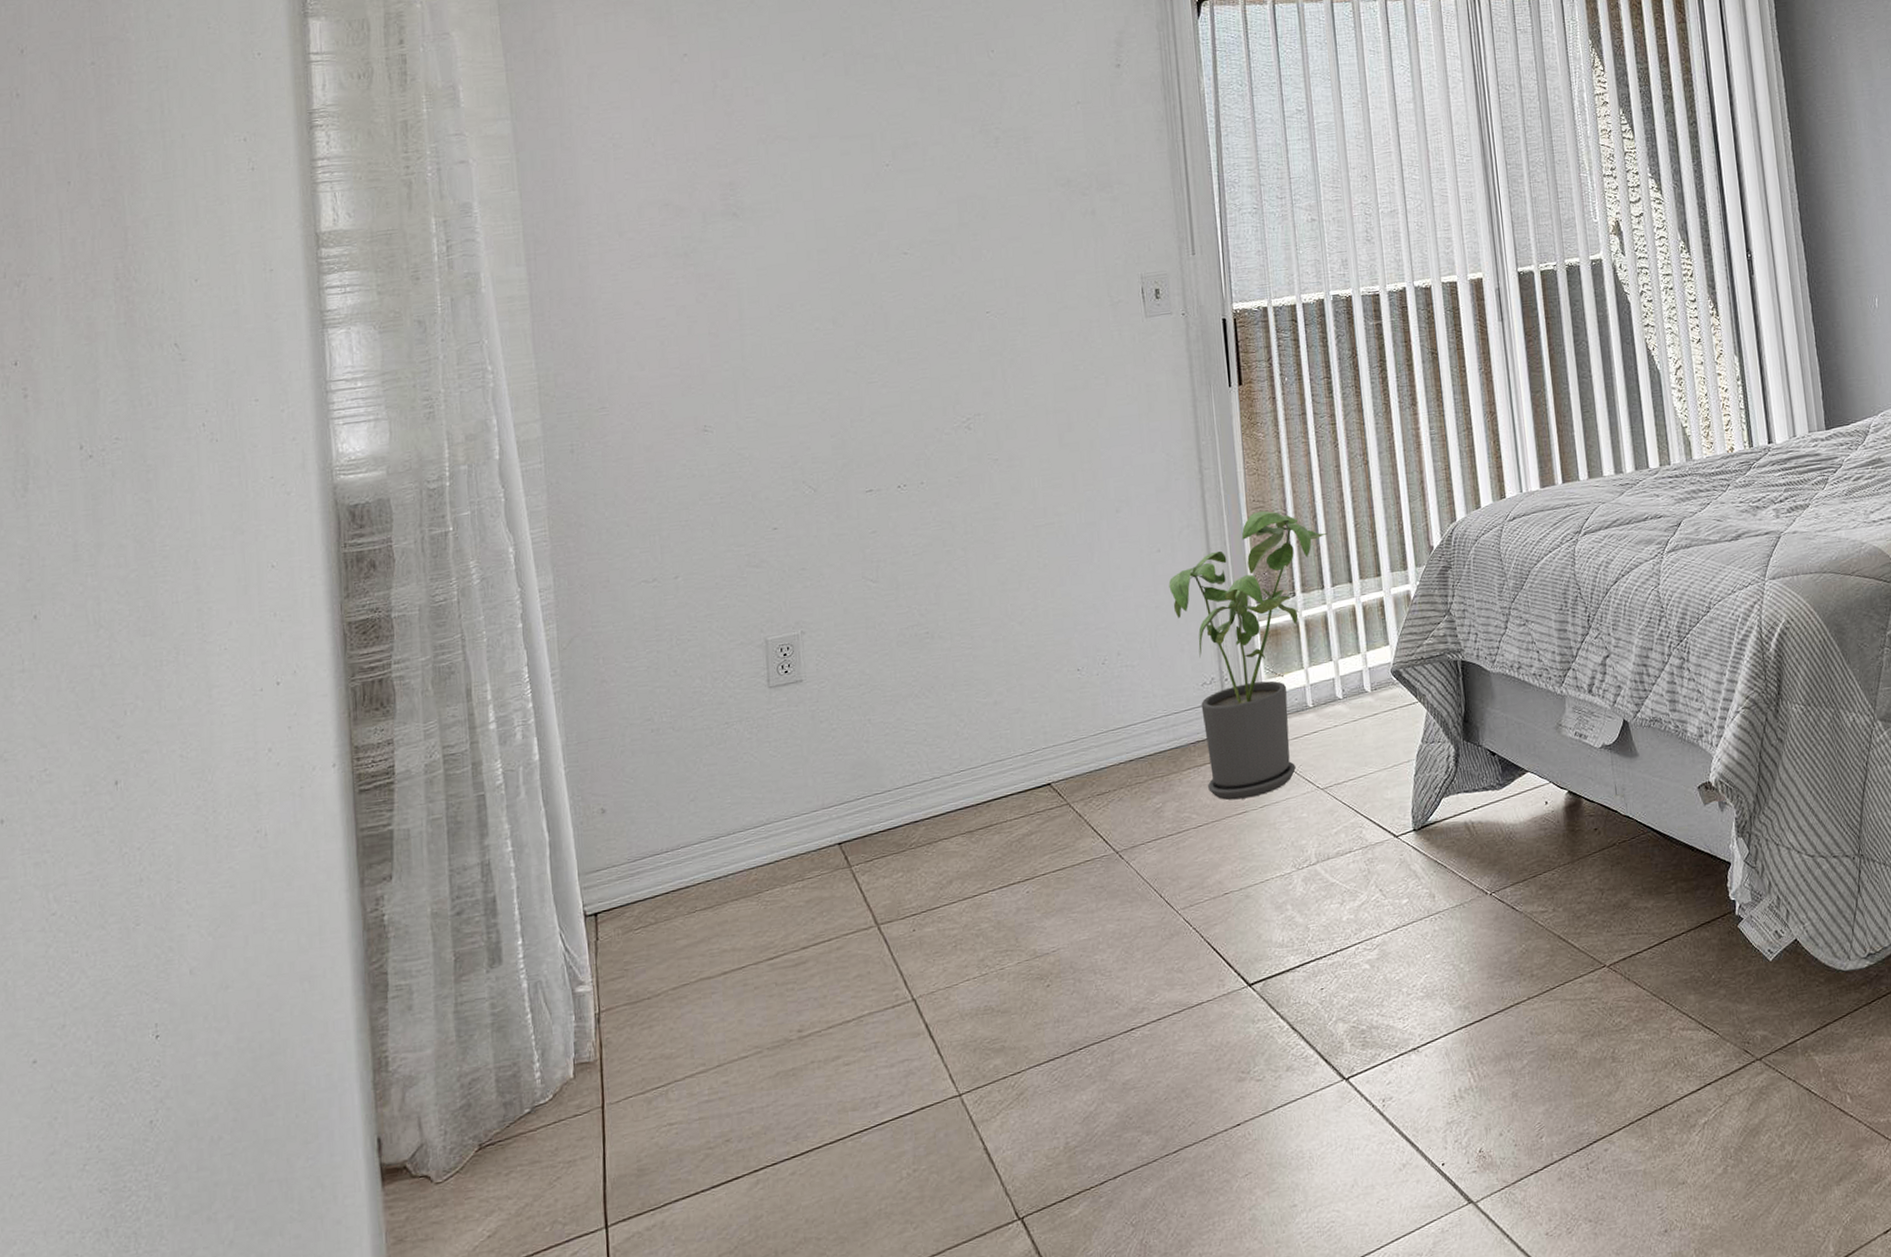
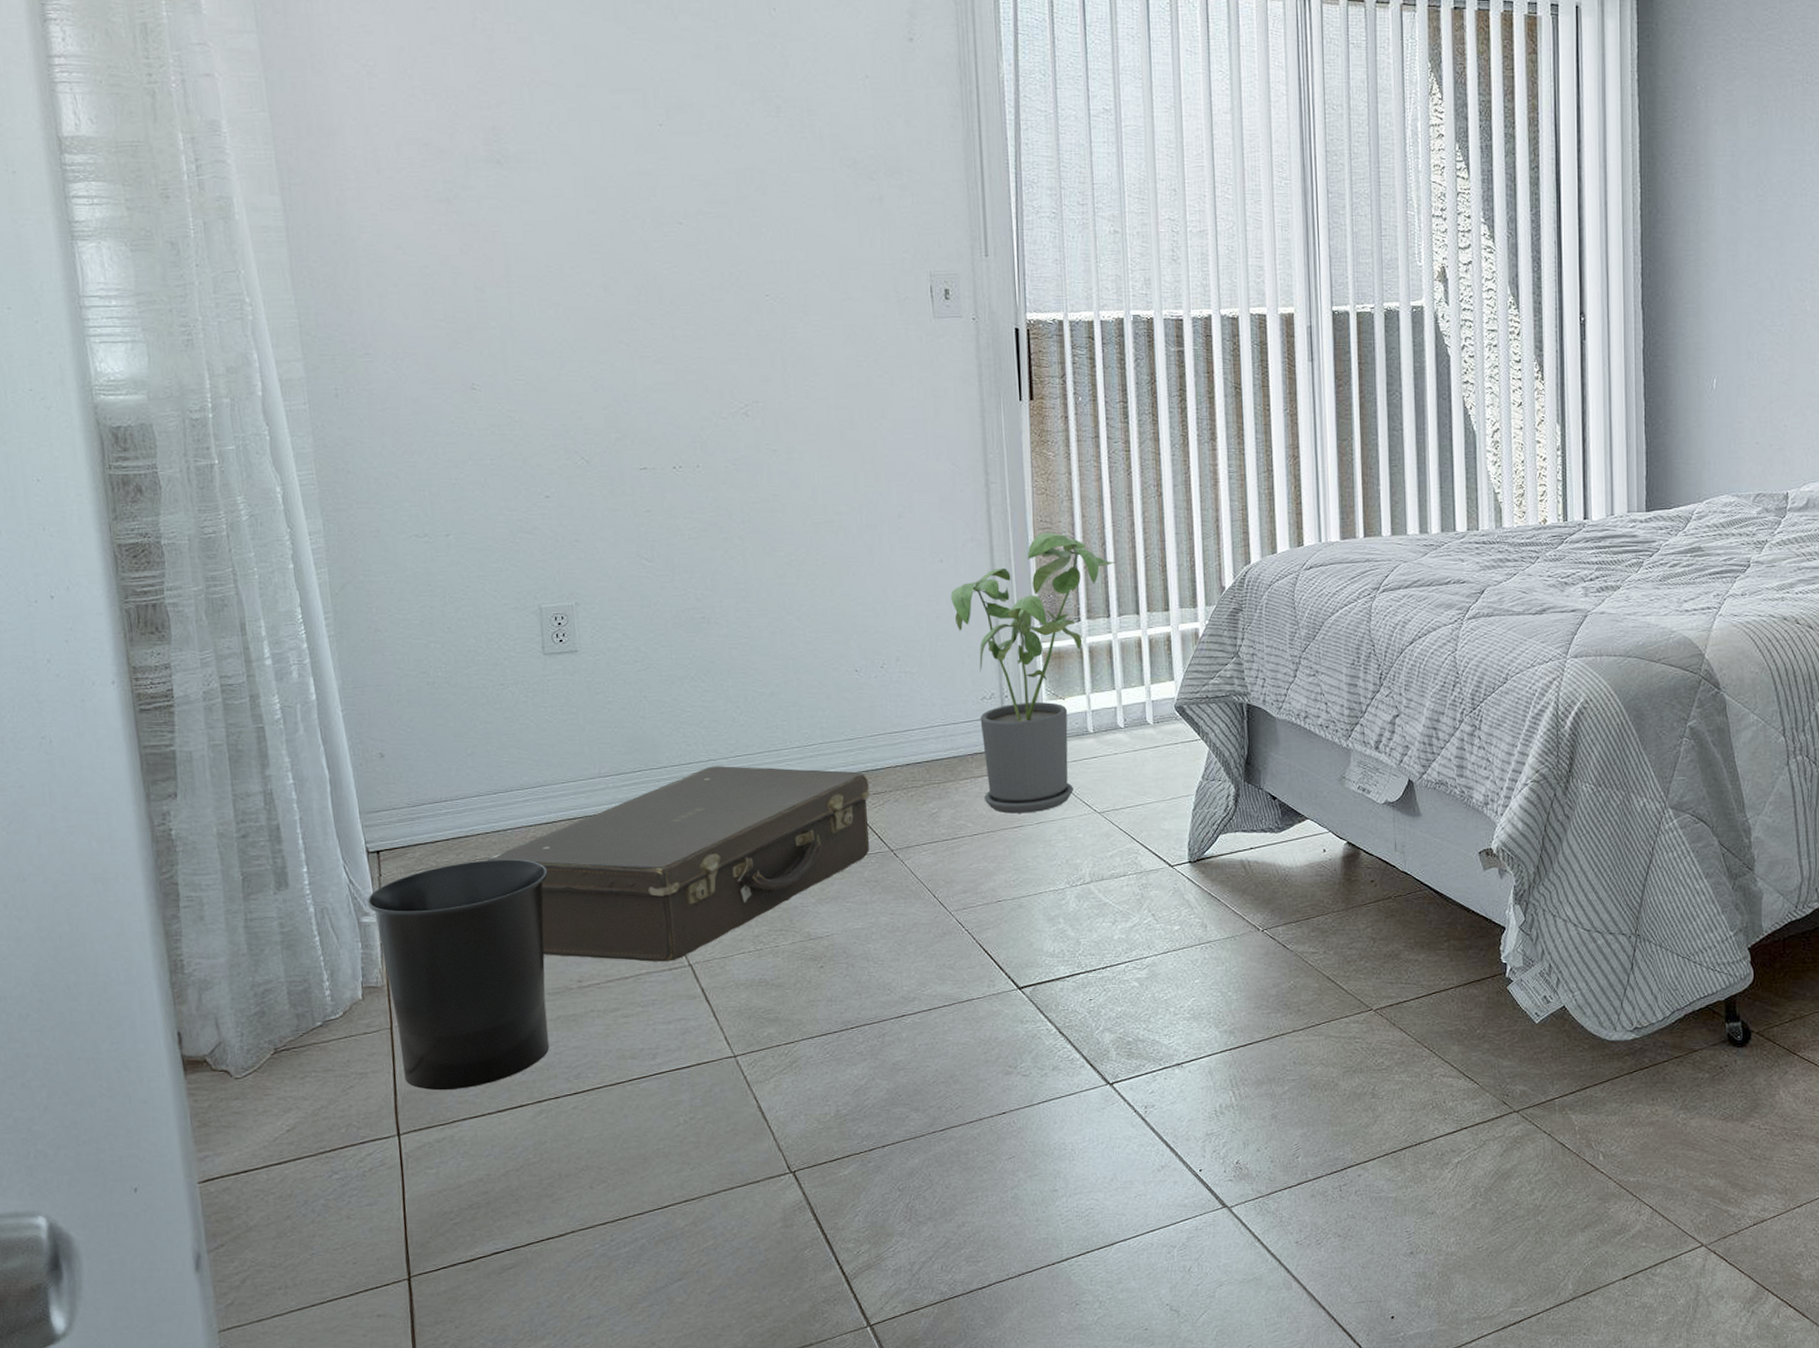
waste bin: none [582,905,769,1172] -> present [367,859,550,1091]
suitcase: none [706,774,1094,1007] -> present [486,766,869,962]

